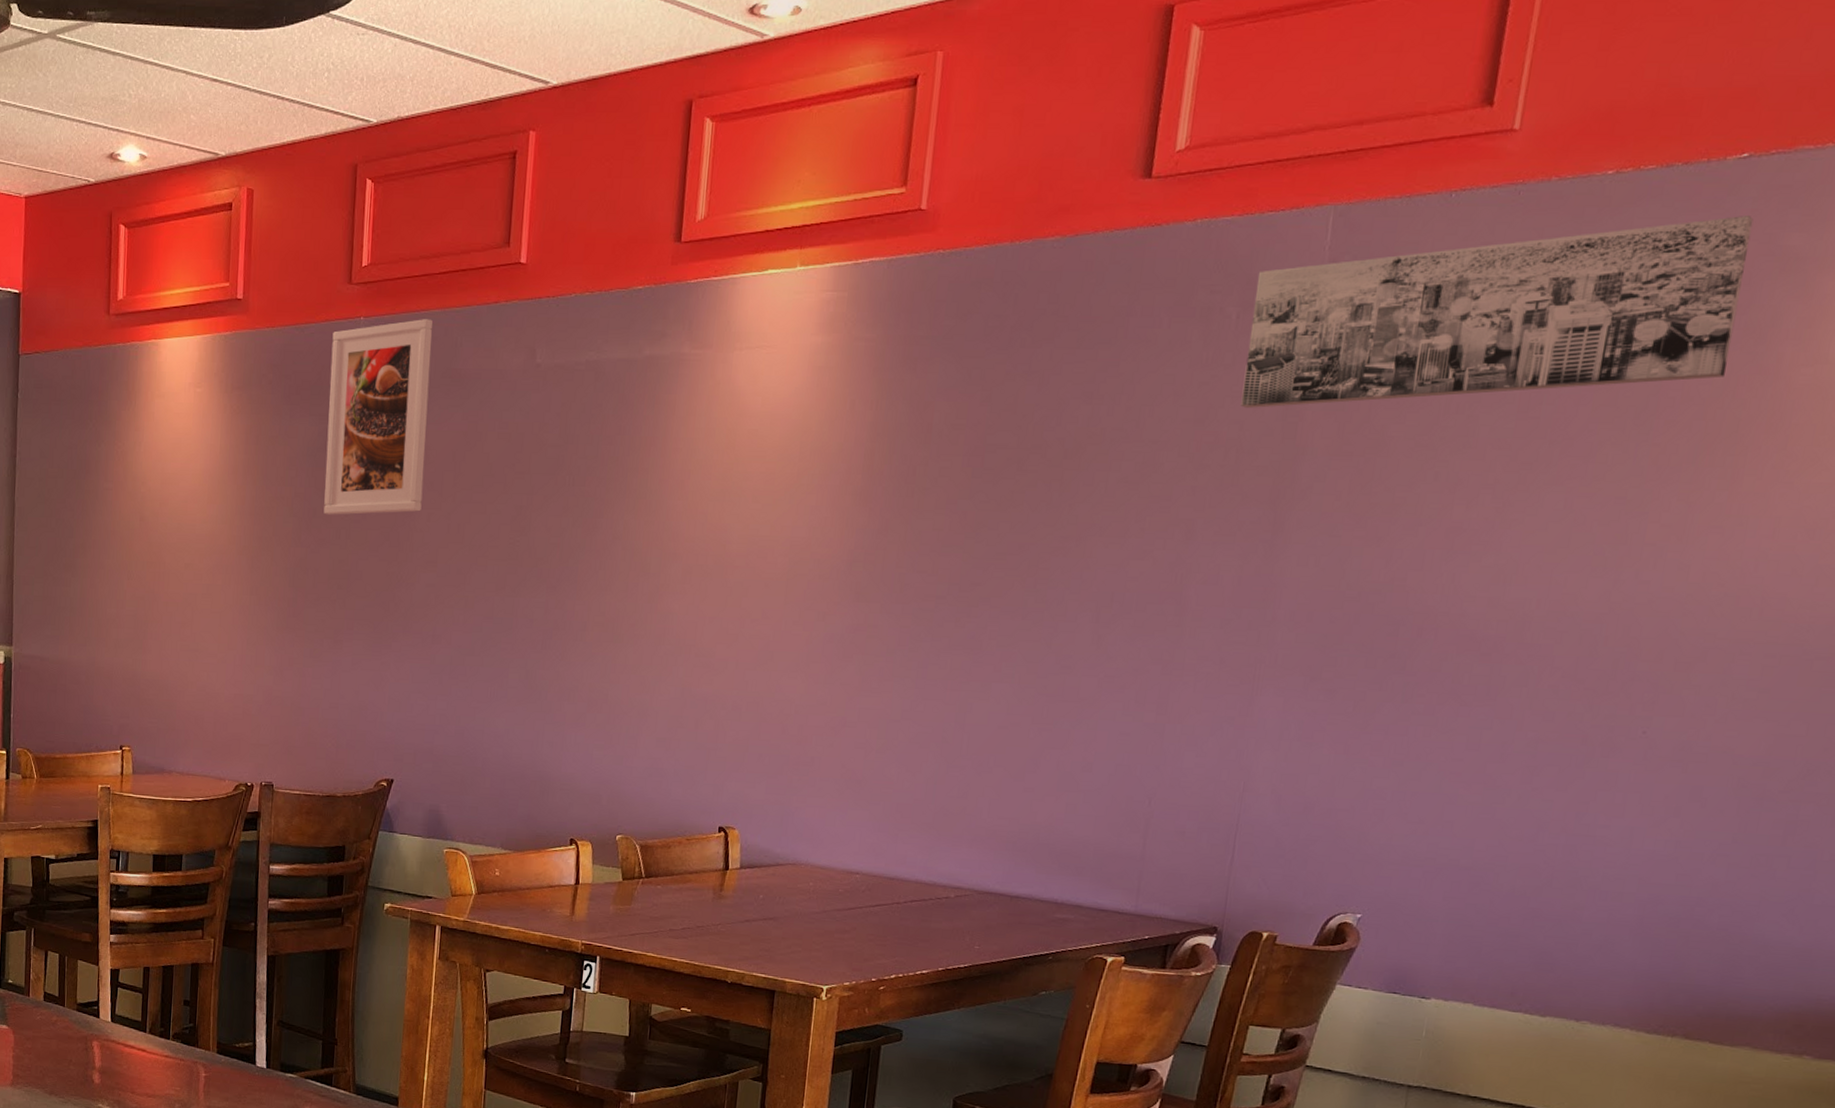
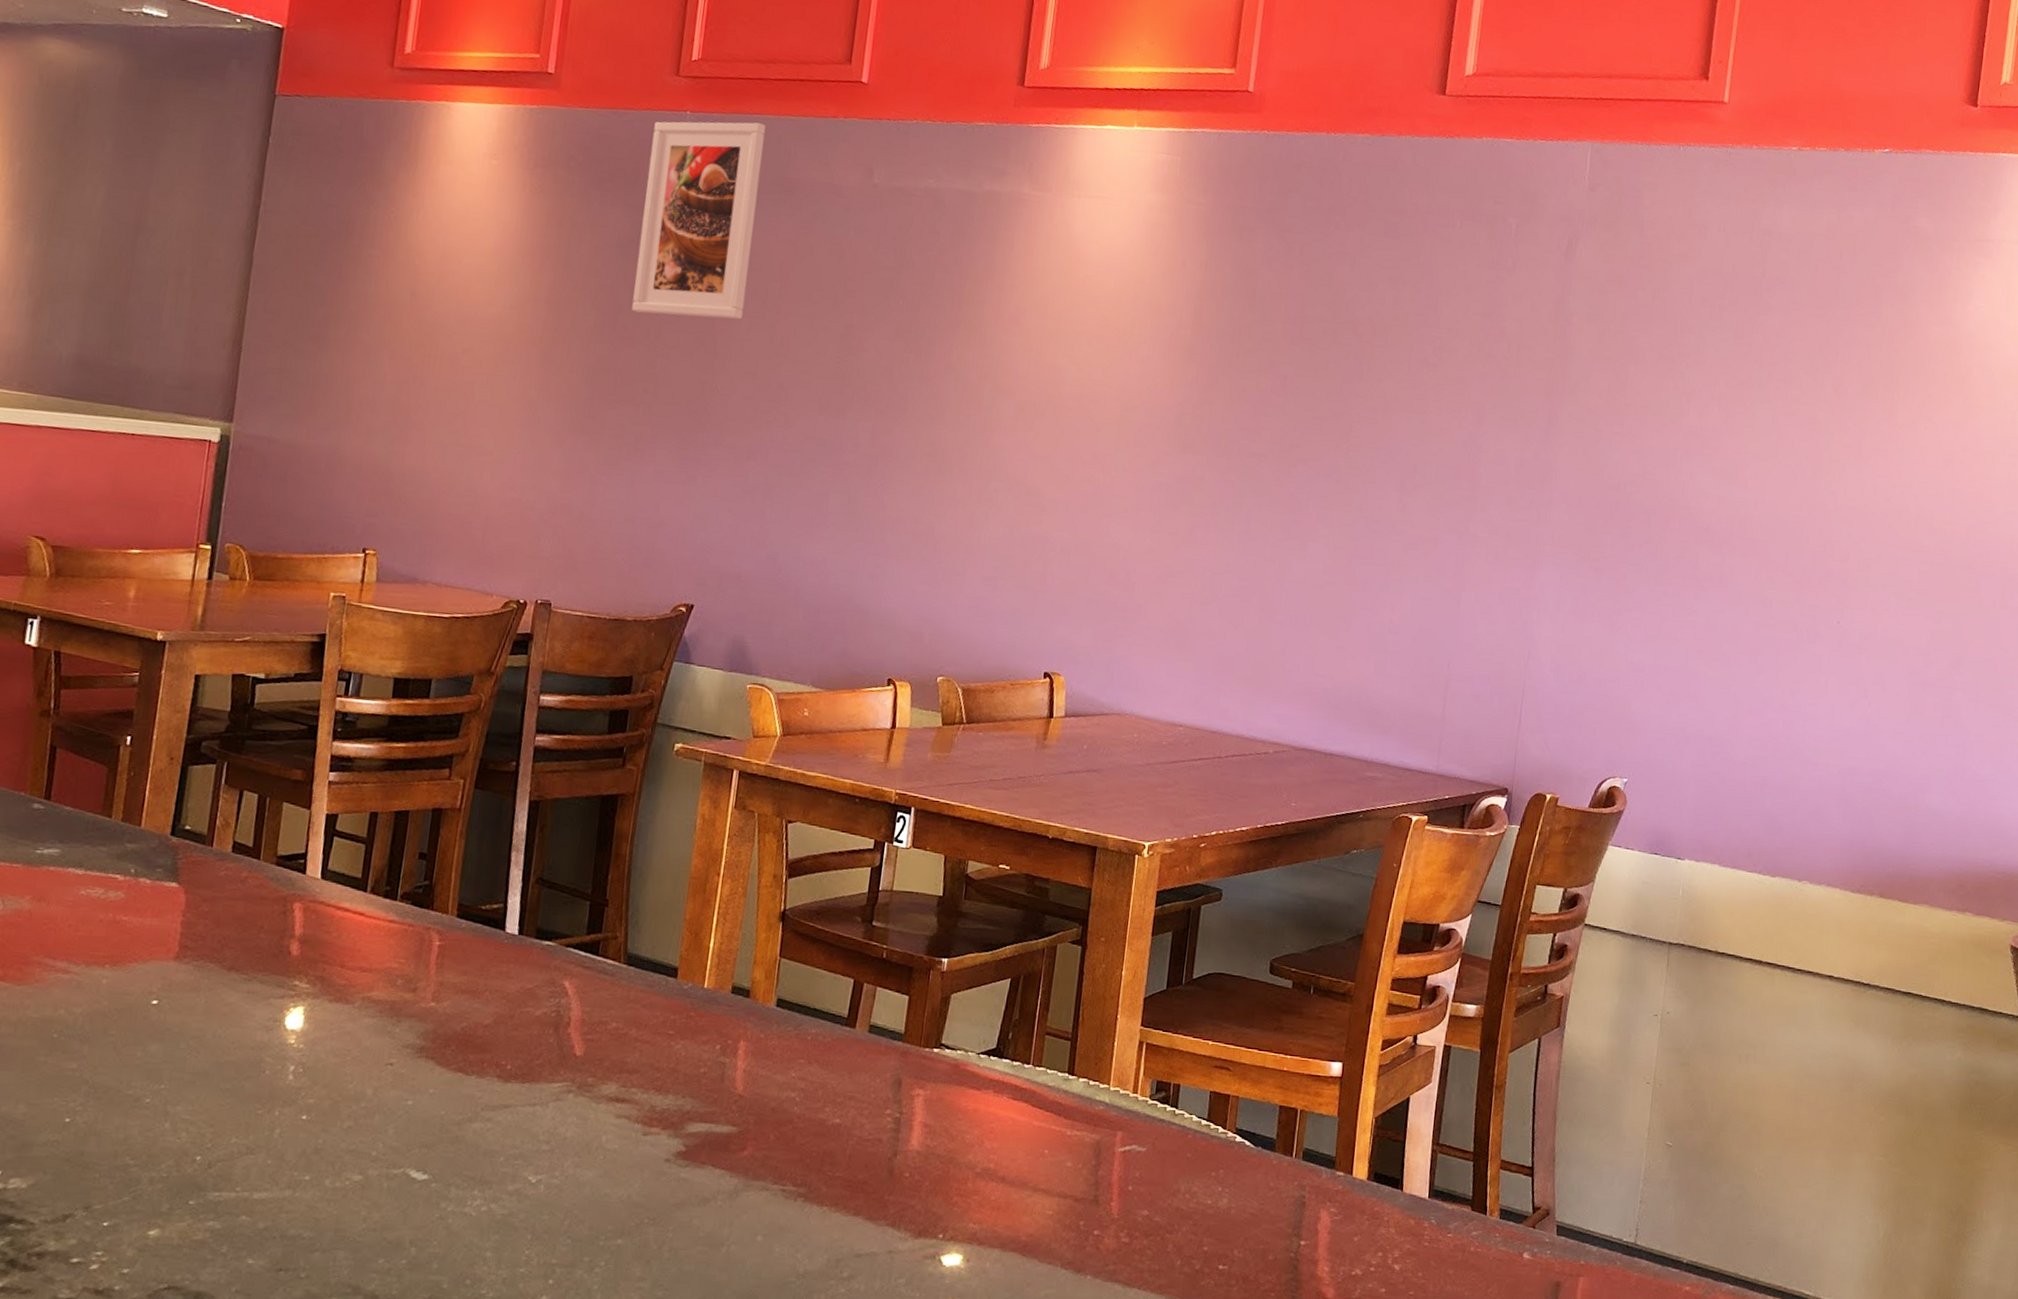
wall art: present [1240,216,1754,408] -> none [1520,189,1895,327]

